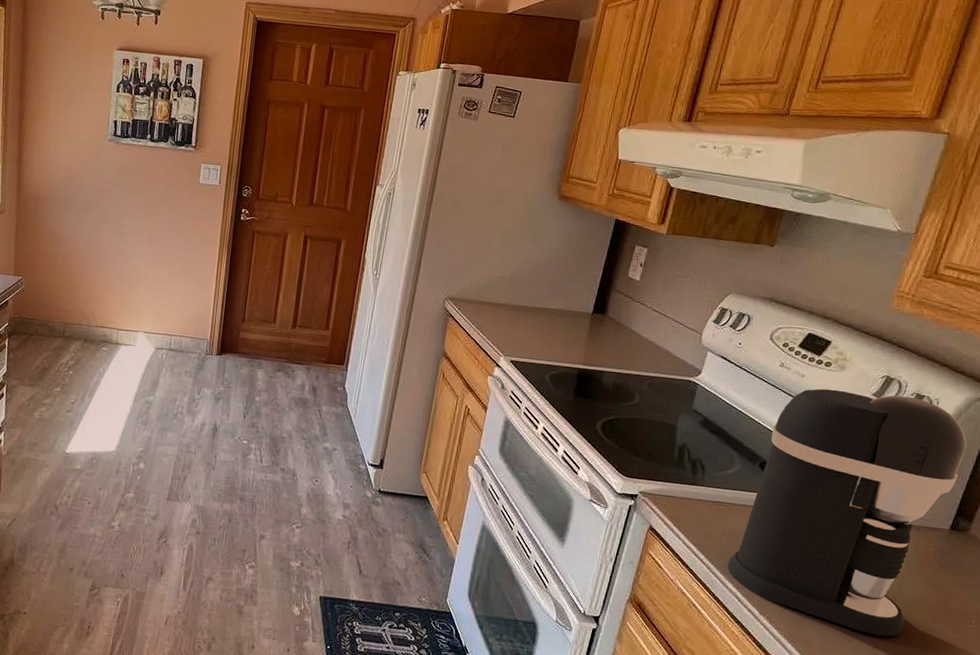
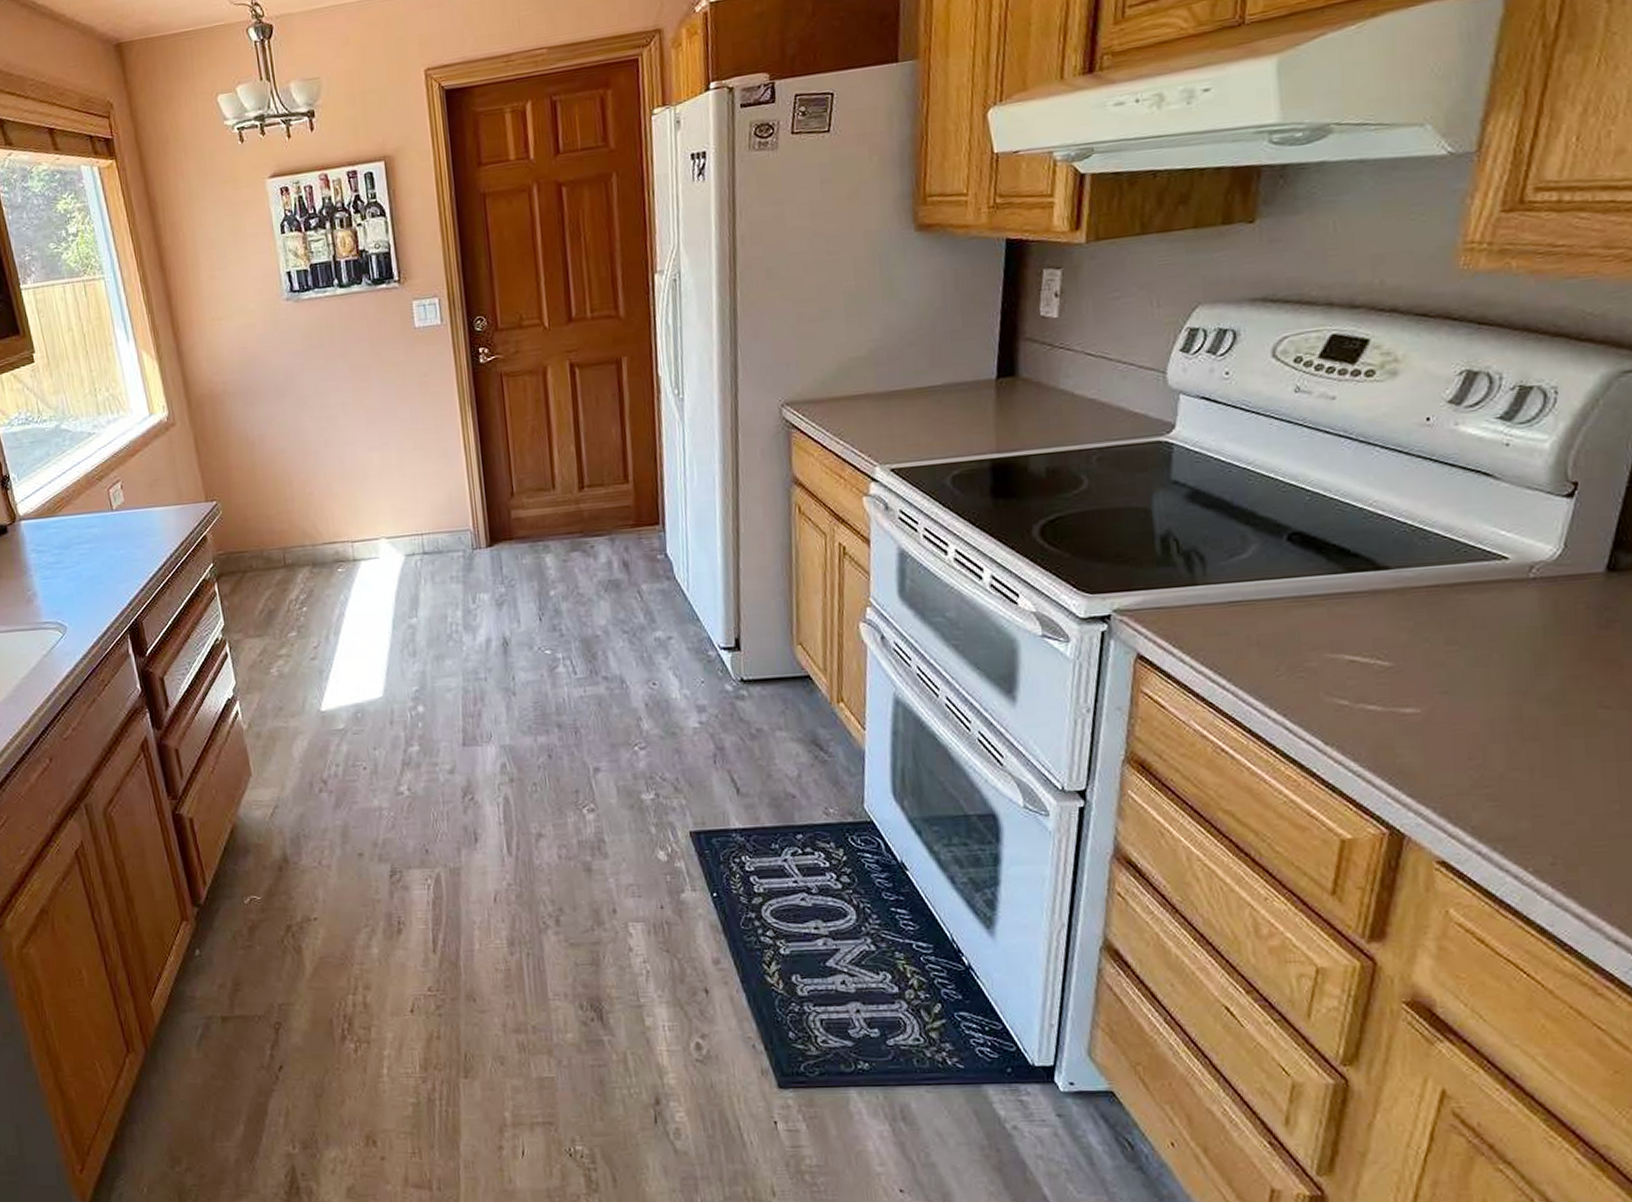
coffee maker: present [727,388,967,637] -> none [1263,392,1614,743]

